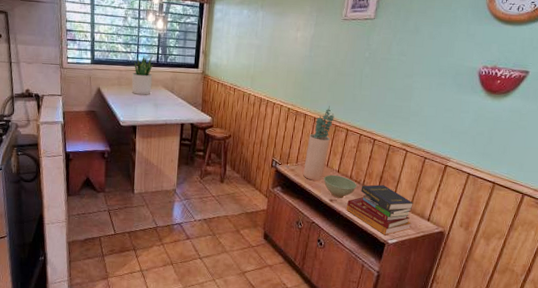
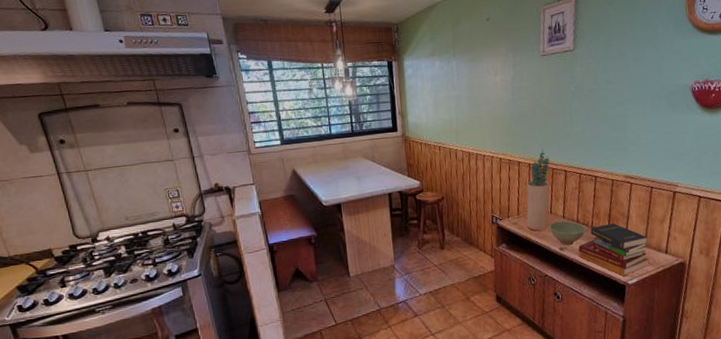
planter: present [131,55,153,95] -> none [326,125,351,170]

